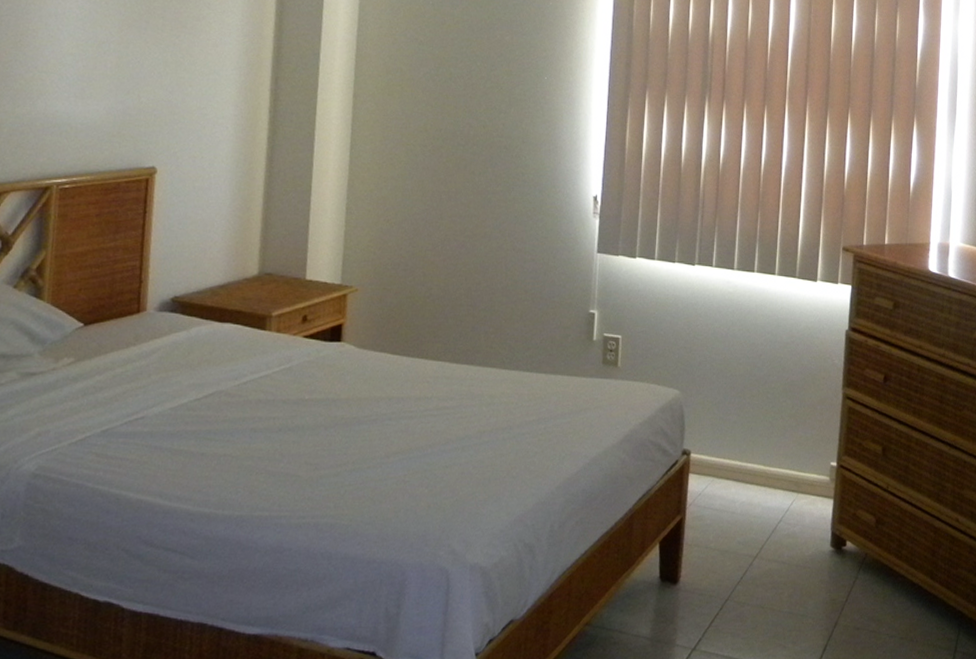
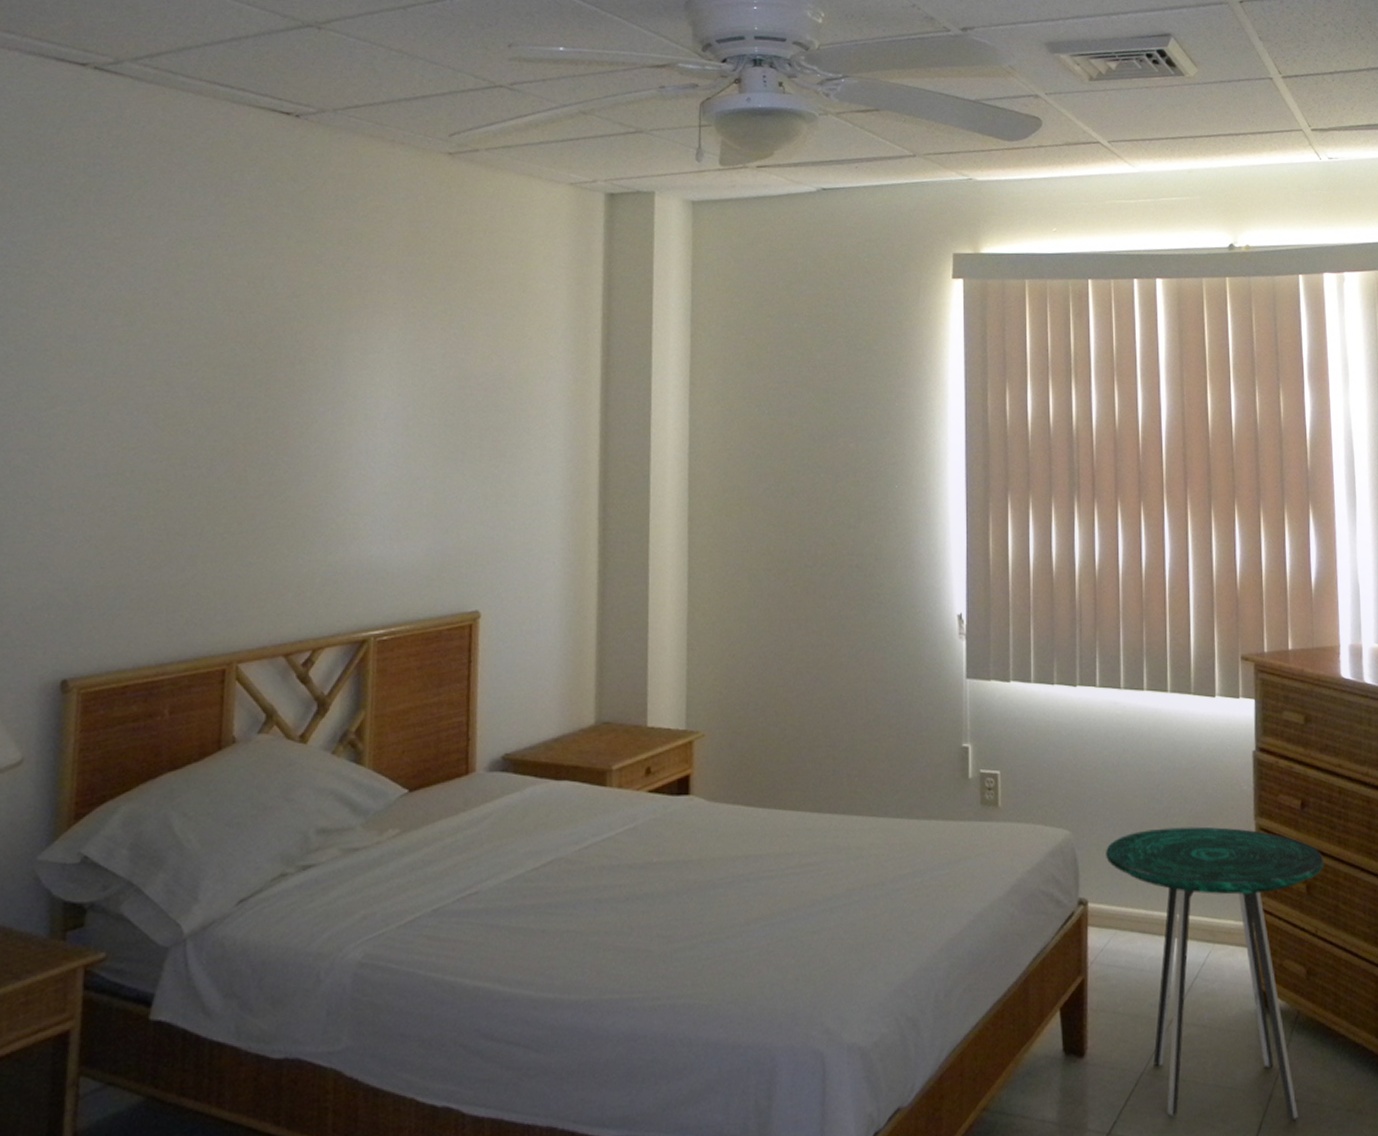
side table: none [710,392,900,643] -> present [1106,826,1324,1119]

